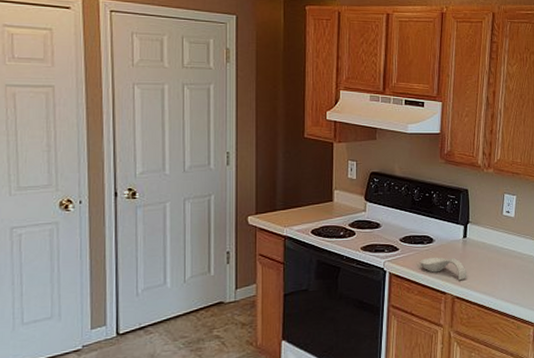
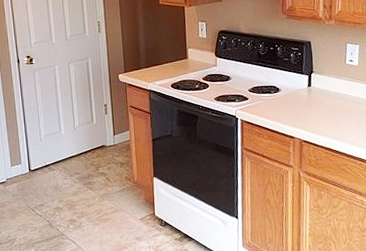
spoon rest: present [420,257,467,281] -> none [268,105,314,126]

